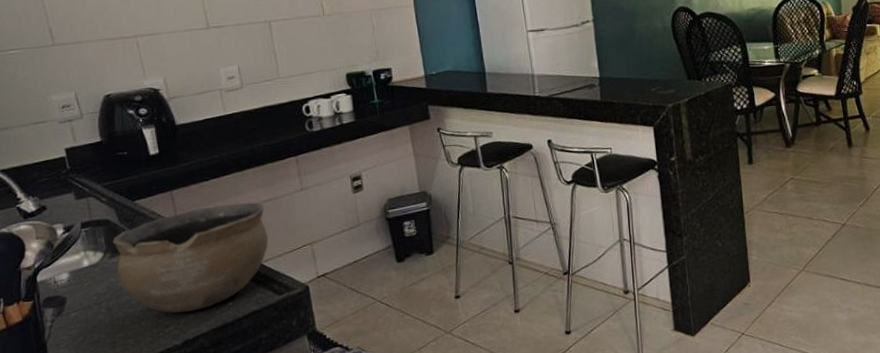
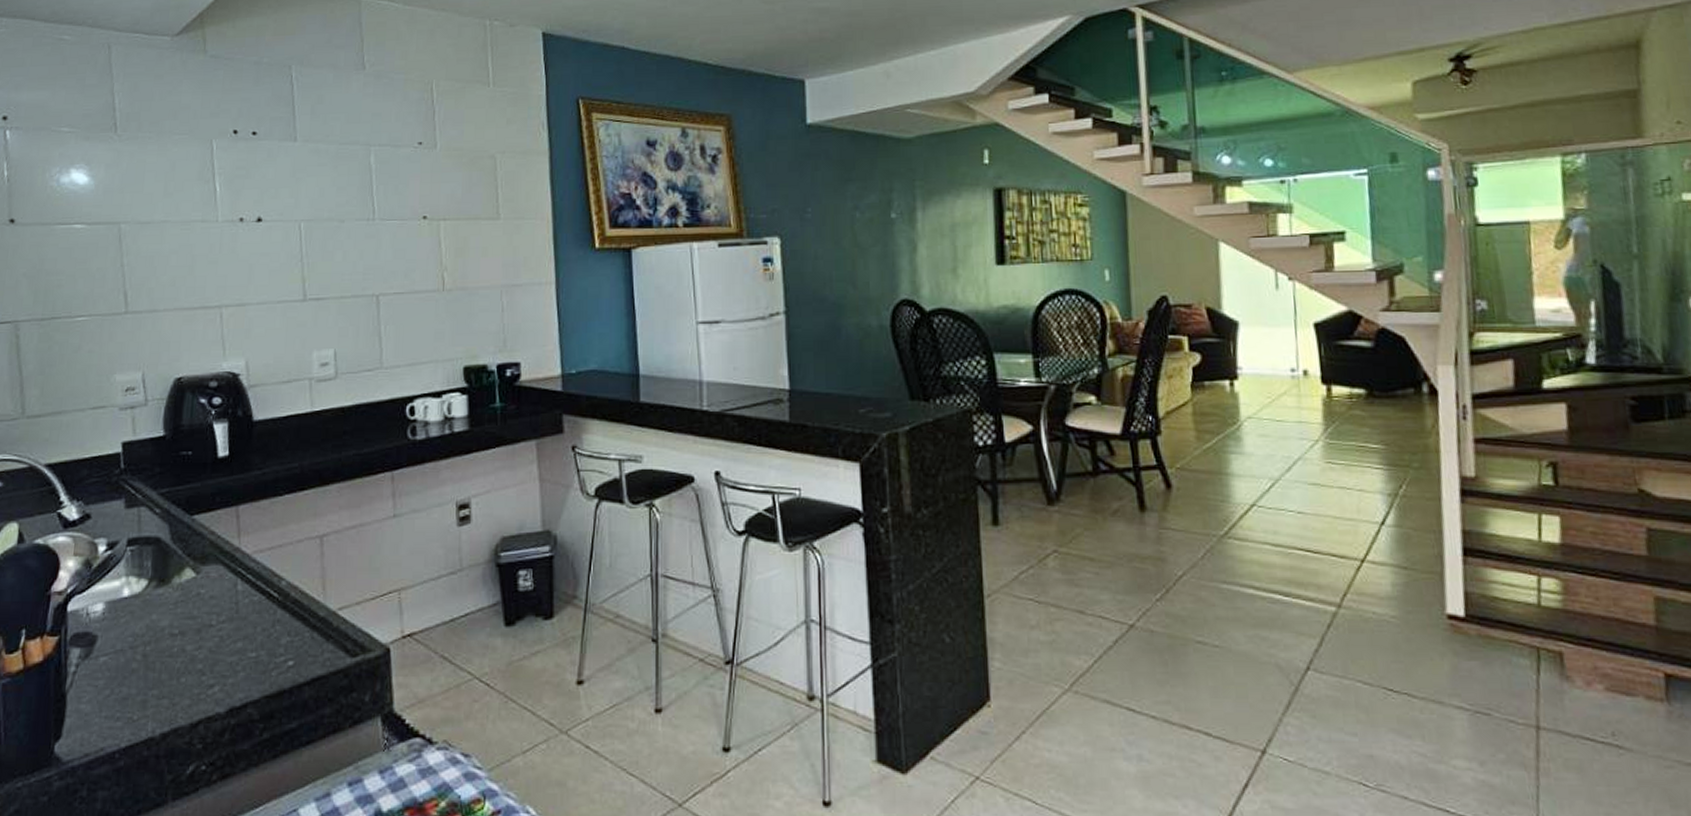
ceramic bowl: present [113,202,269,313] -> none [160,528,347,669]

